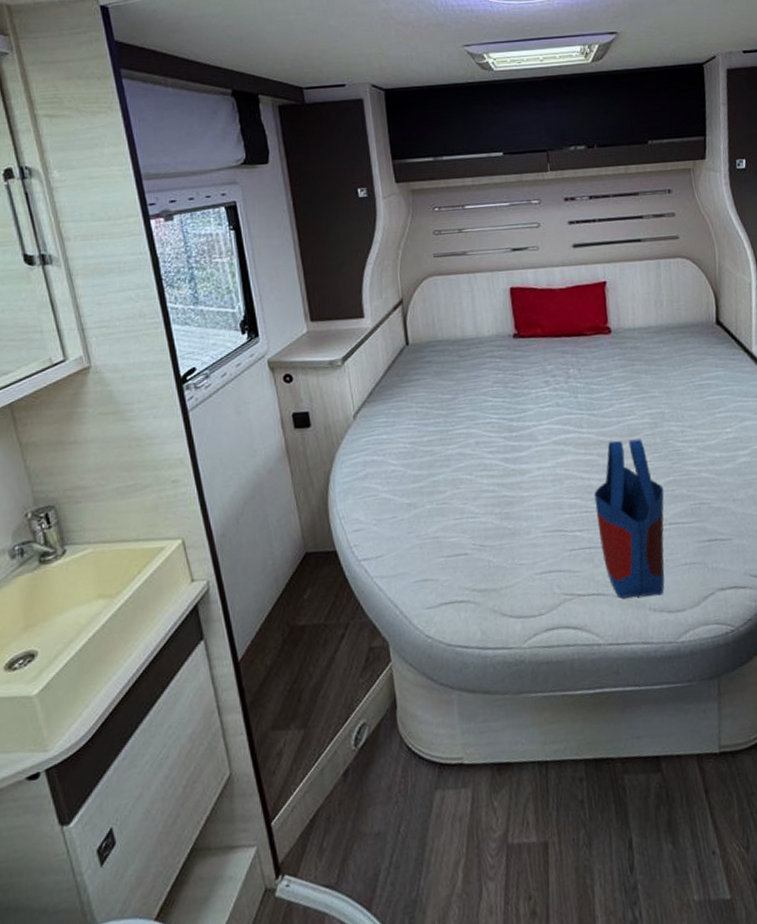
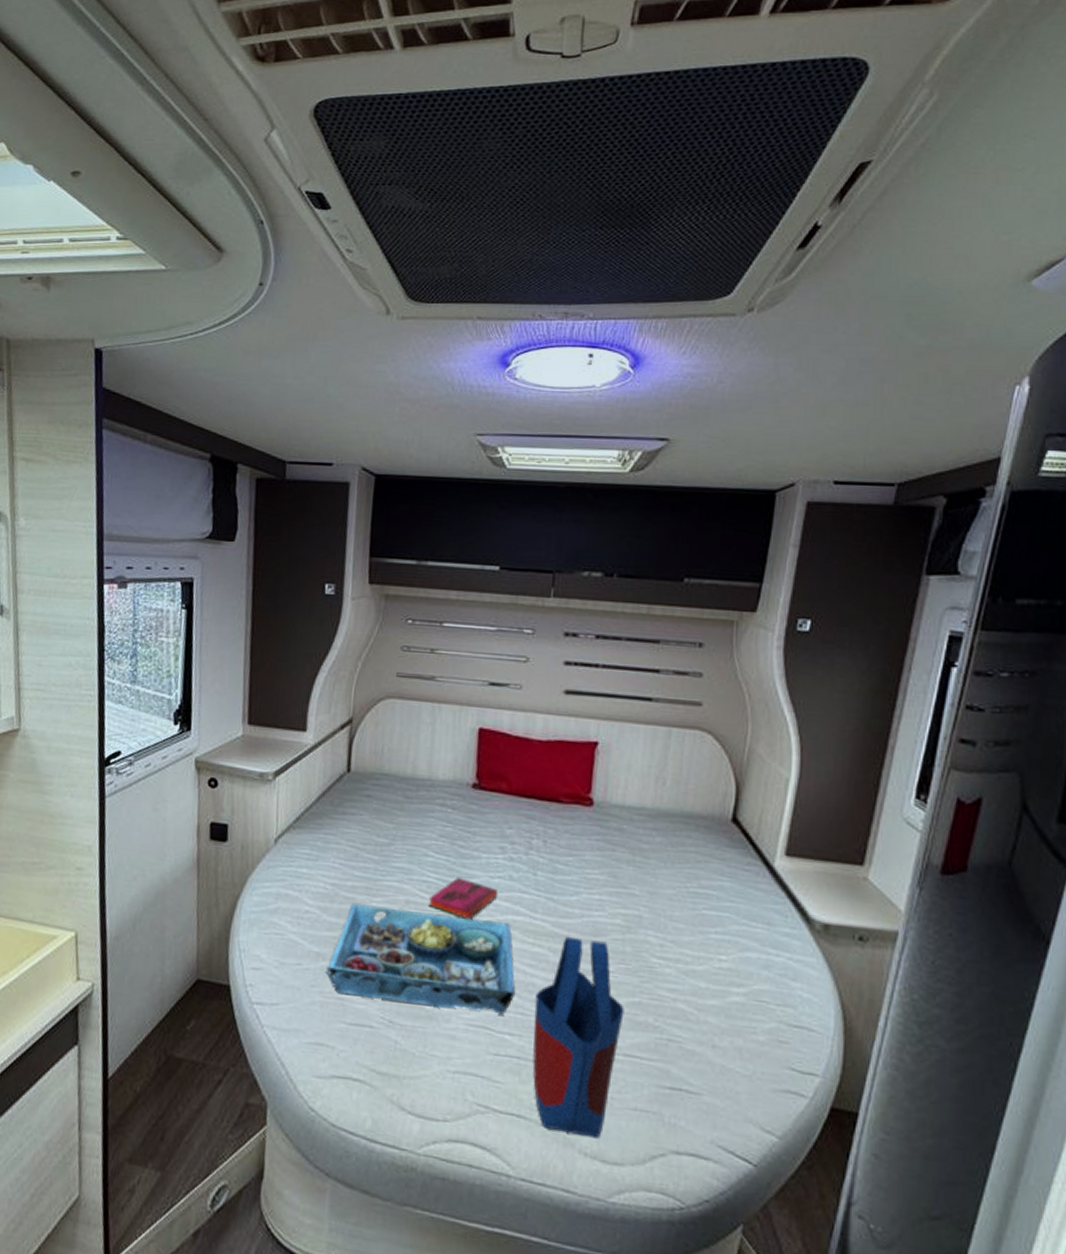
serving tray: none [418,441,579,534] -> present [325,904,516,1015]
hardback book: none [495,413,550,447] -> present [429,877,499,919]

